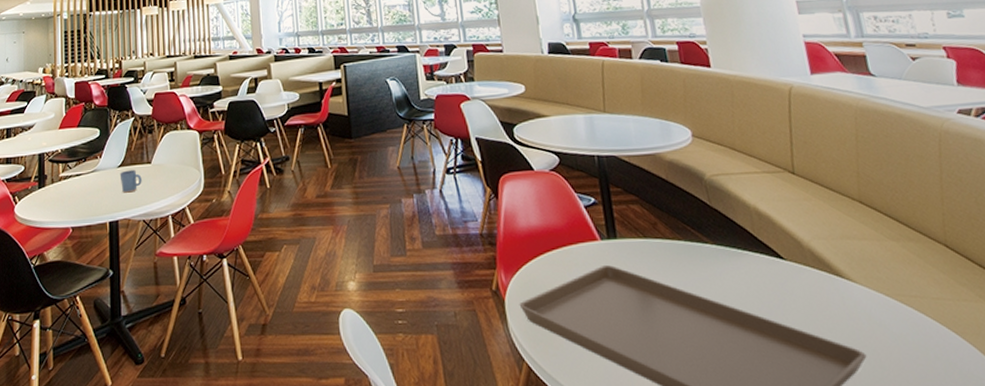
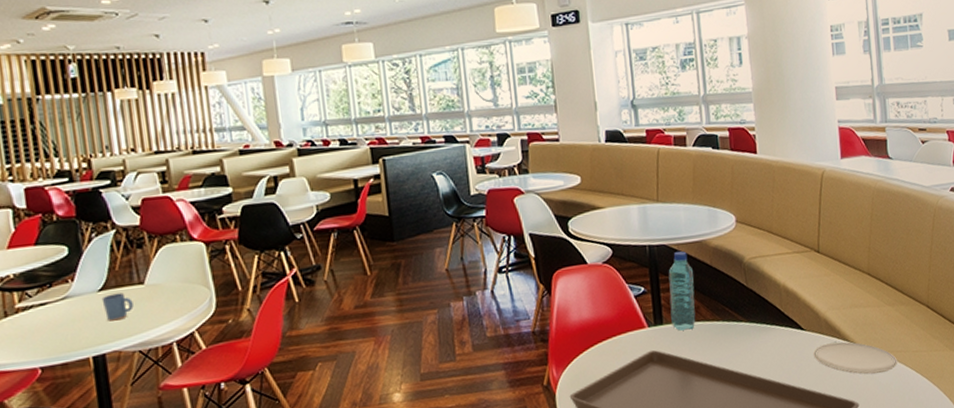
water bottle: none [619,164,654,247] -> present [668,251,696,331]
plate: none [798,277,913,320] -> present [813,342,898,375]

